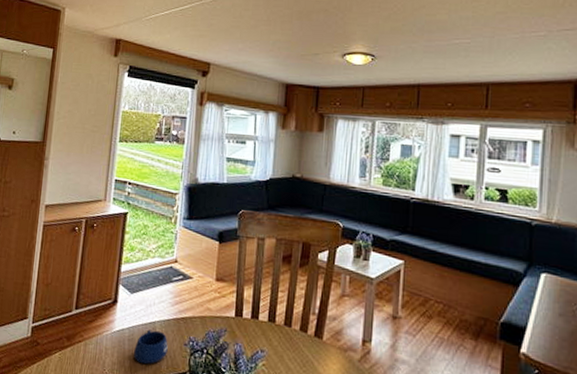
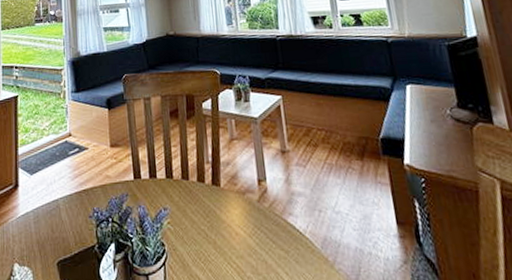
mug: present [134,329,168,364] -> none [41,207,74,244]

